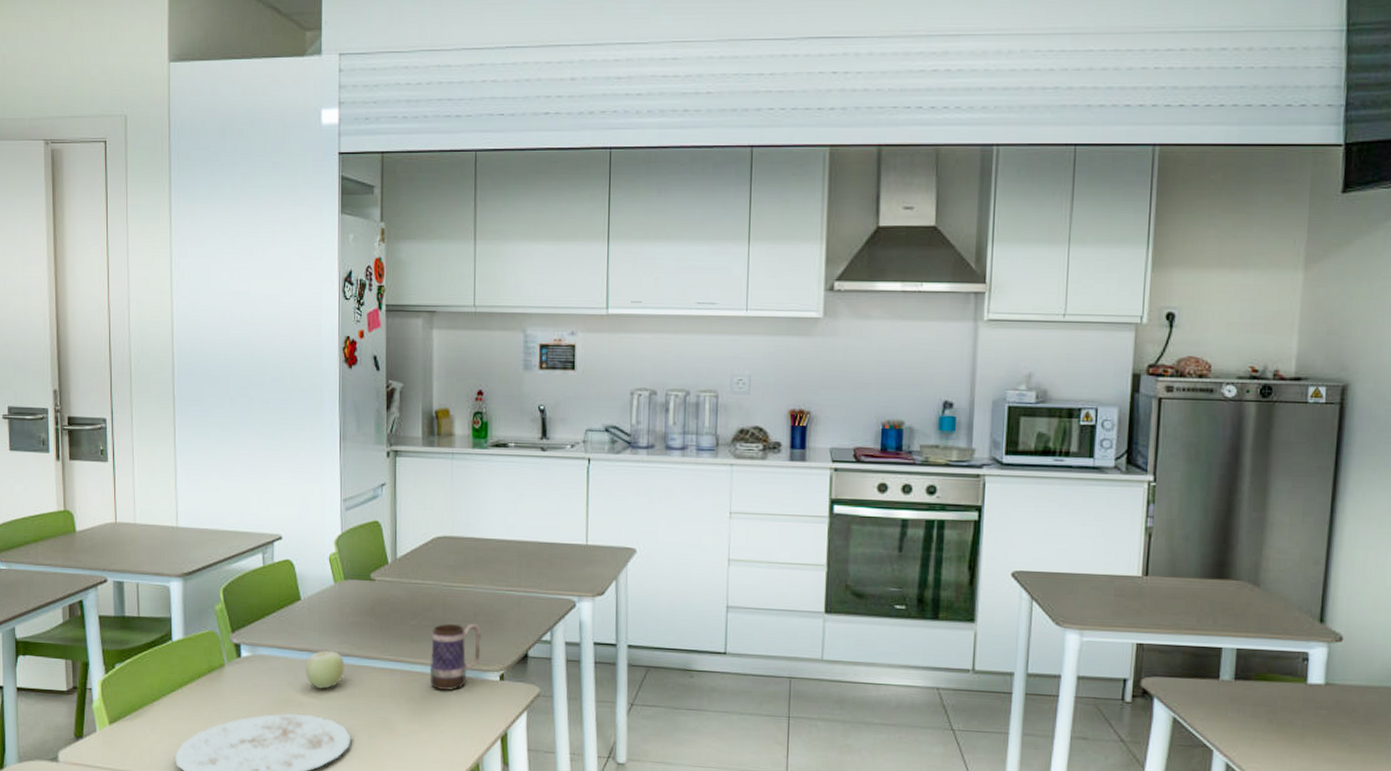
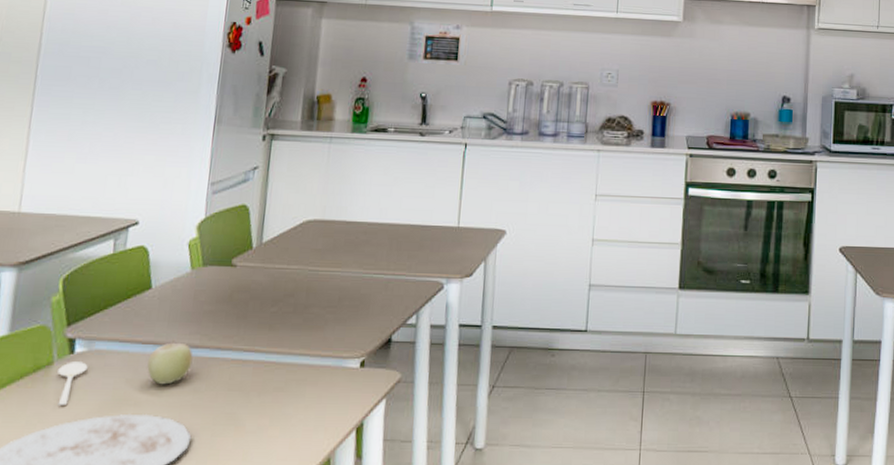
stirrer: none [229,664,254,704] -> present [57,362,88,406]
mug: present [429,623,482,690] -> none [285,308,346,380]

